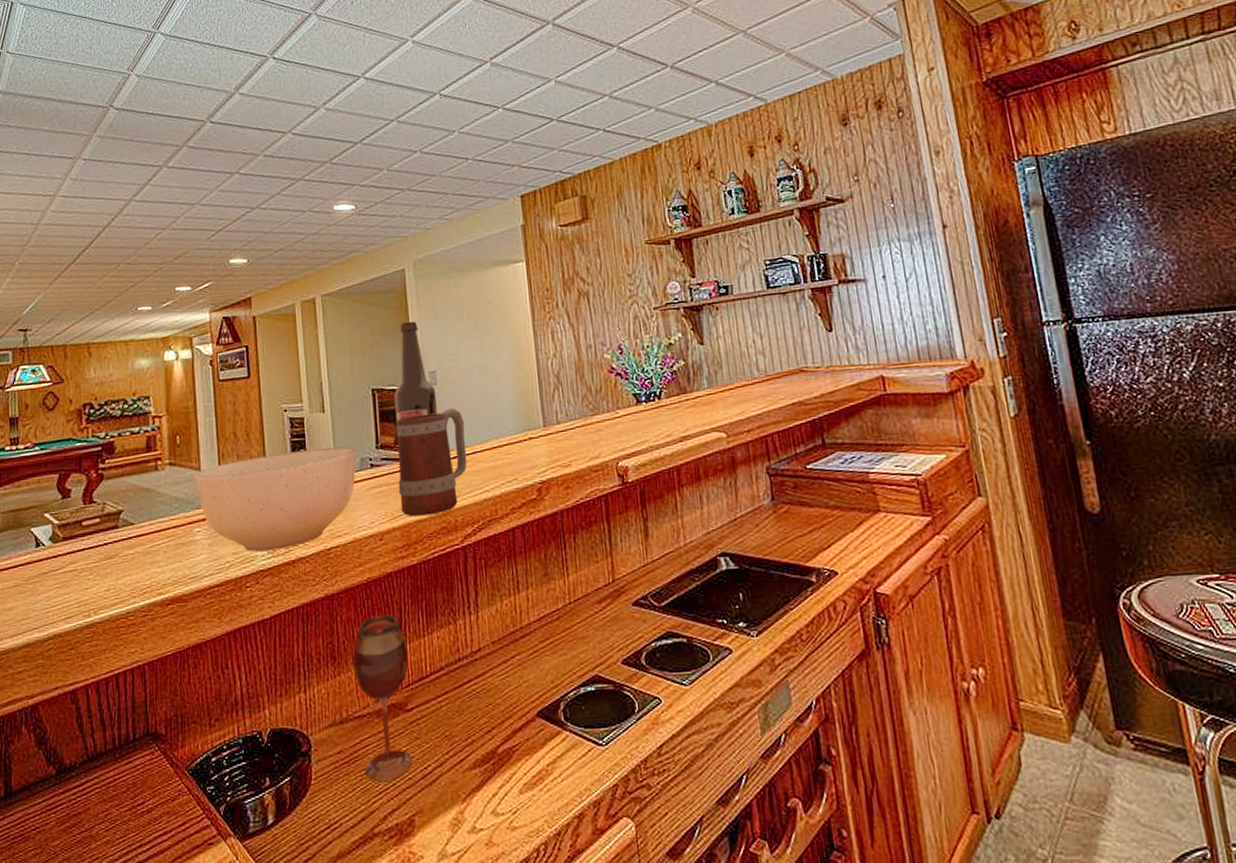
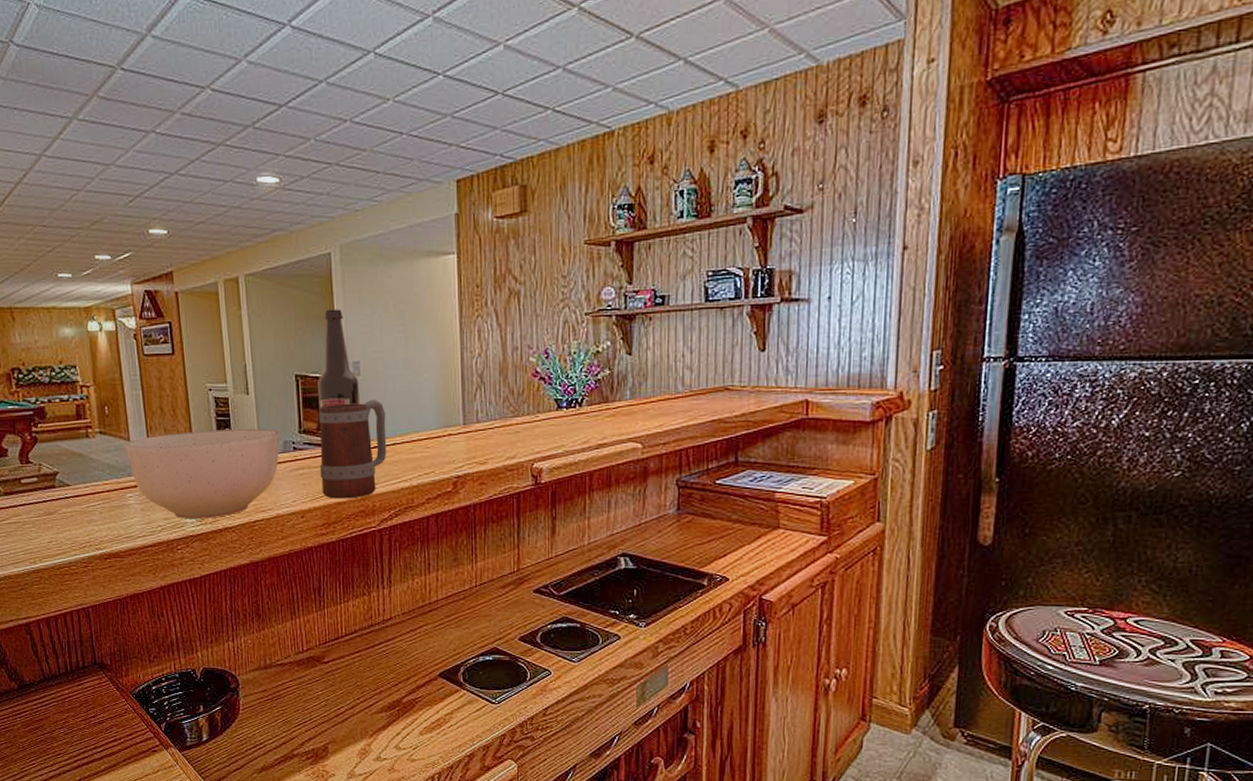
wineglass: present [352,614,413,783] -> none [275,582,328,717]

